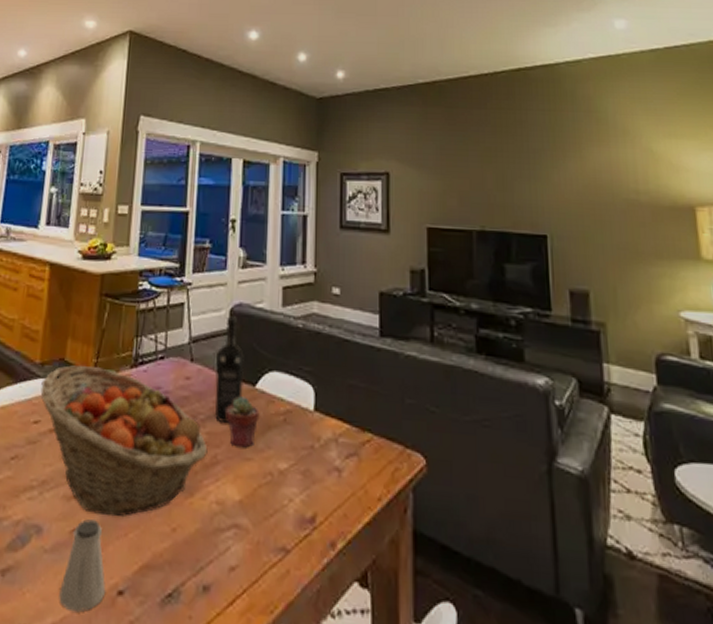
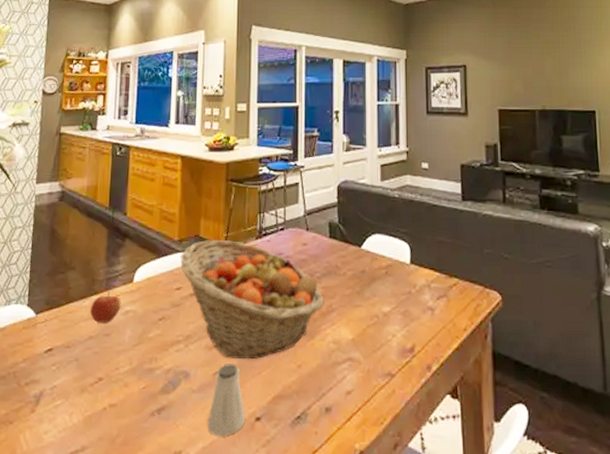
wine bottle: present [214,316,245,424] -> none [327,191,352,279]
potted succulent: present [225,396,260,448] -> none [338,256,366,297]

